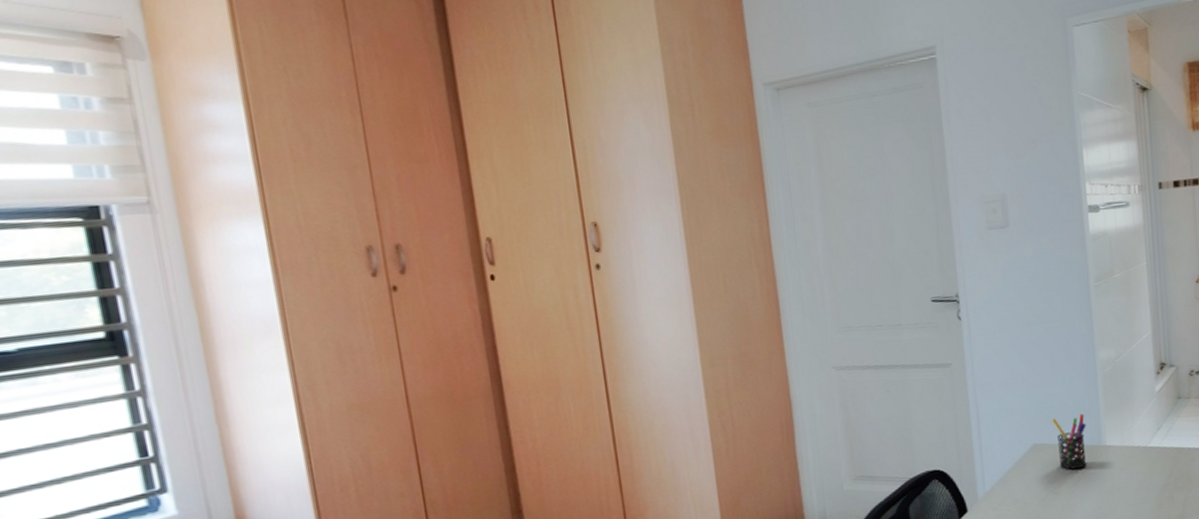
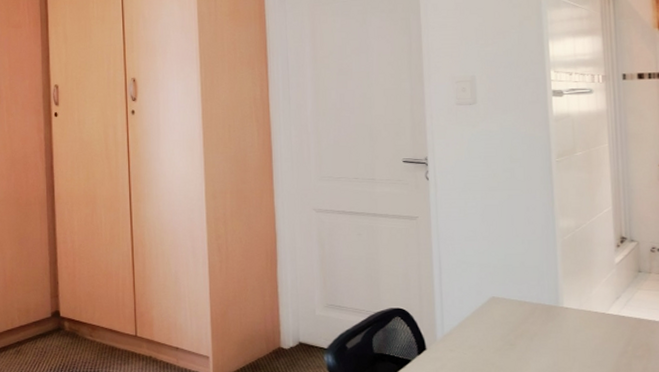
pen holder: present [1052,413,1087,470] -> none [510,274,544,326]

